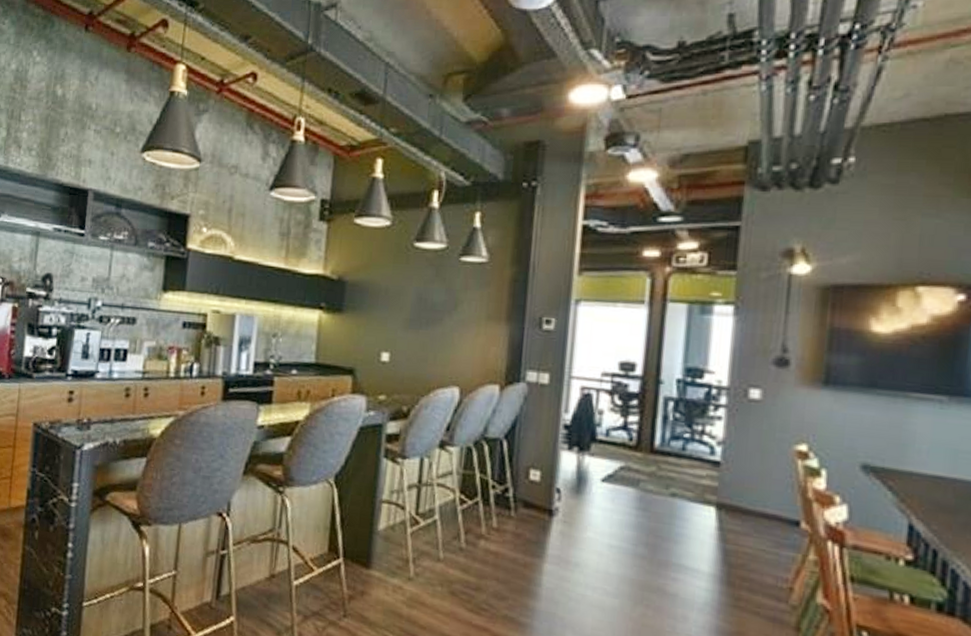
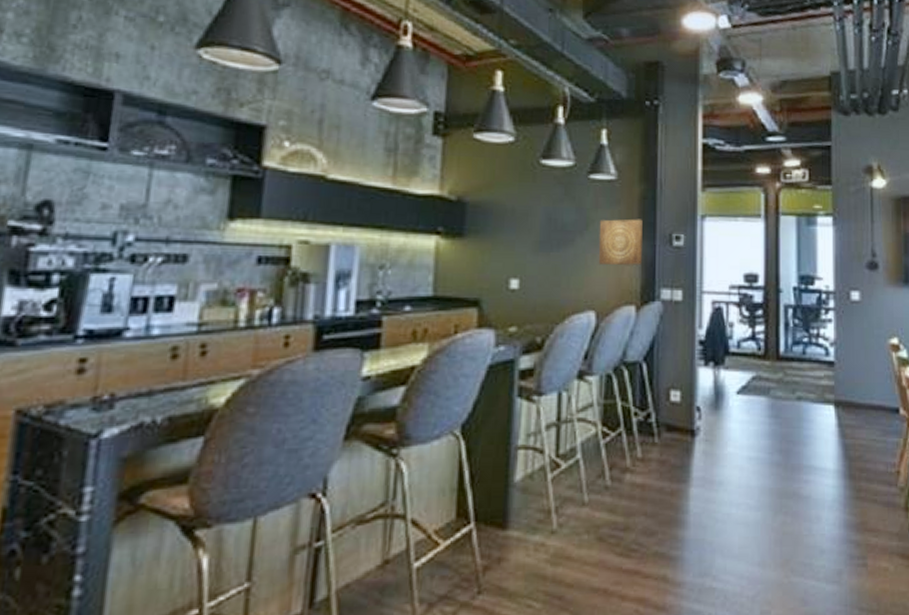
wall art: none [465,301,512,347] -> present [598,219,643,266]

